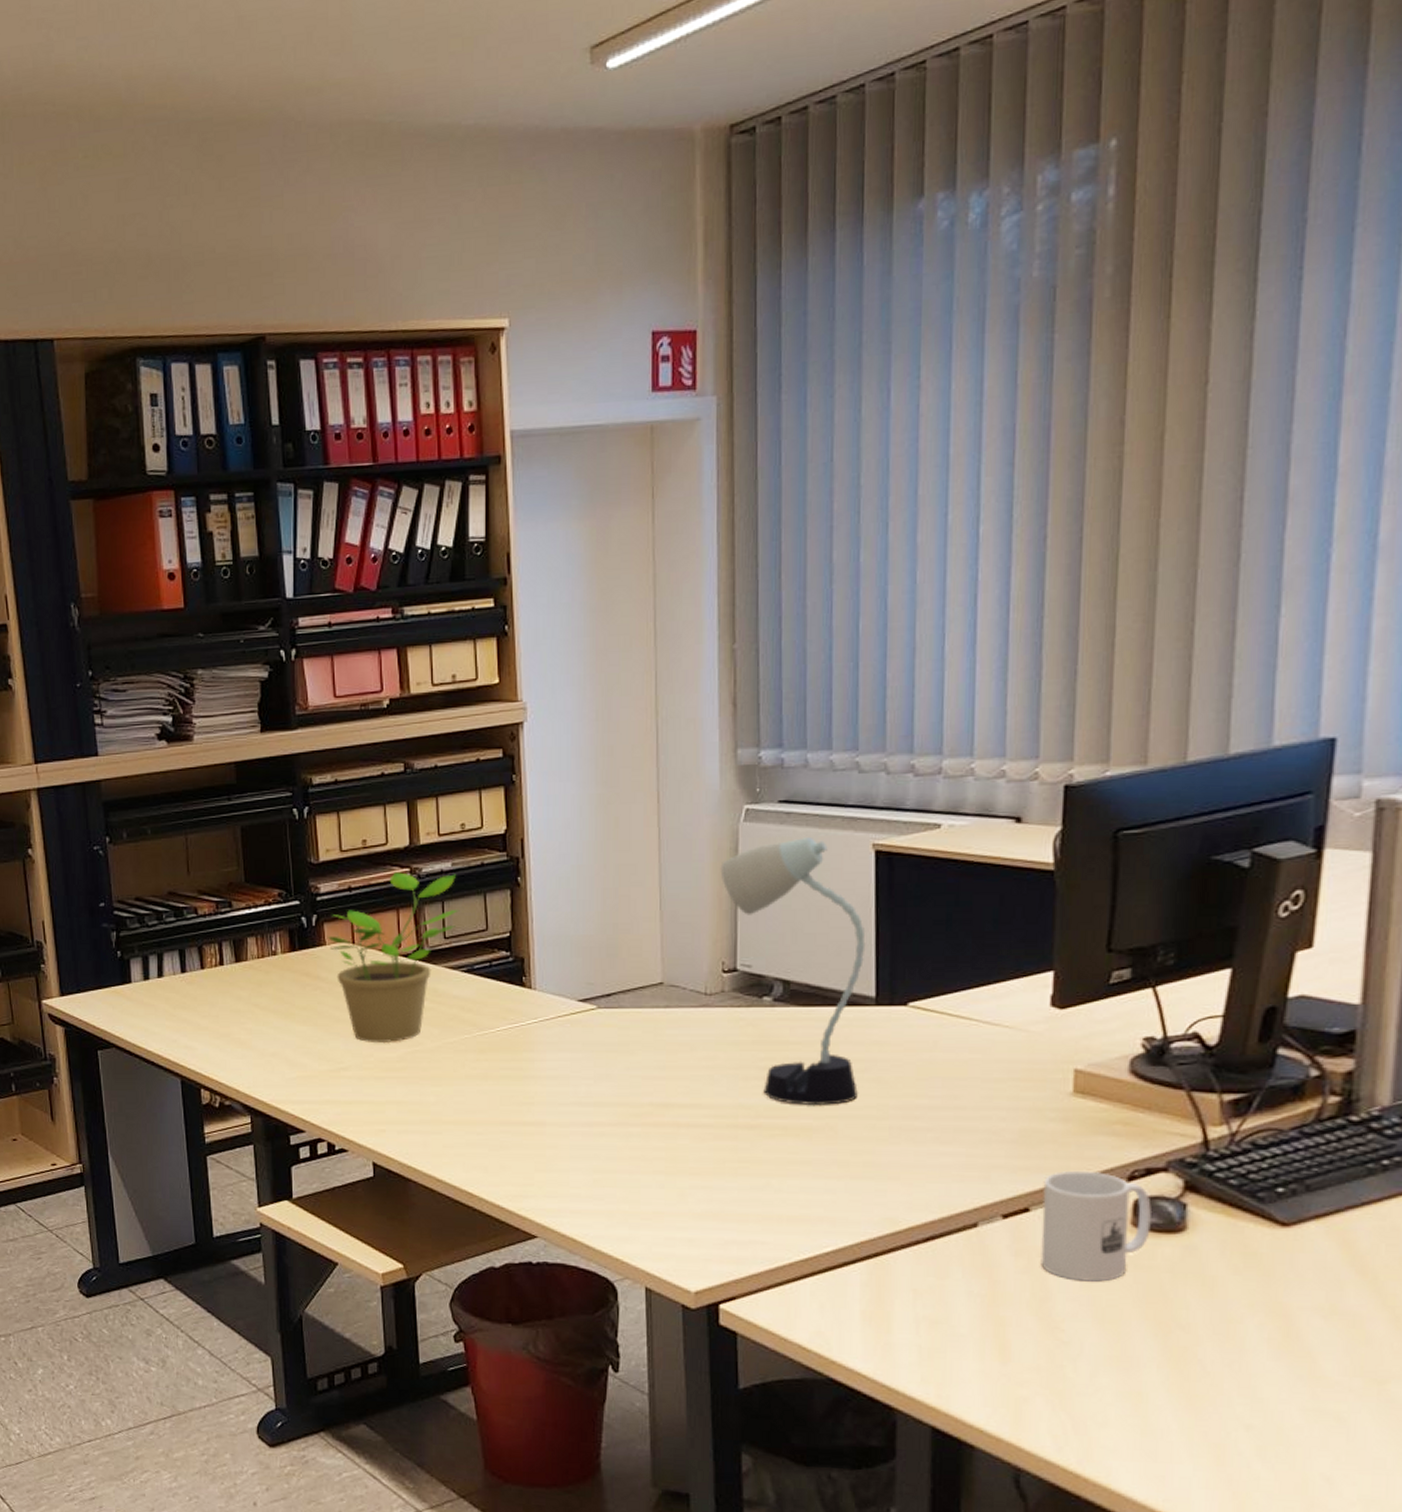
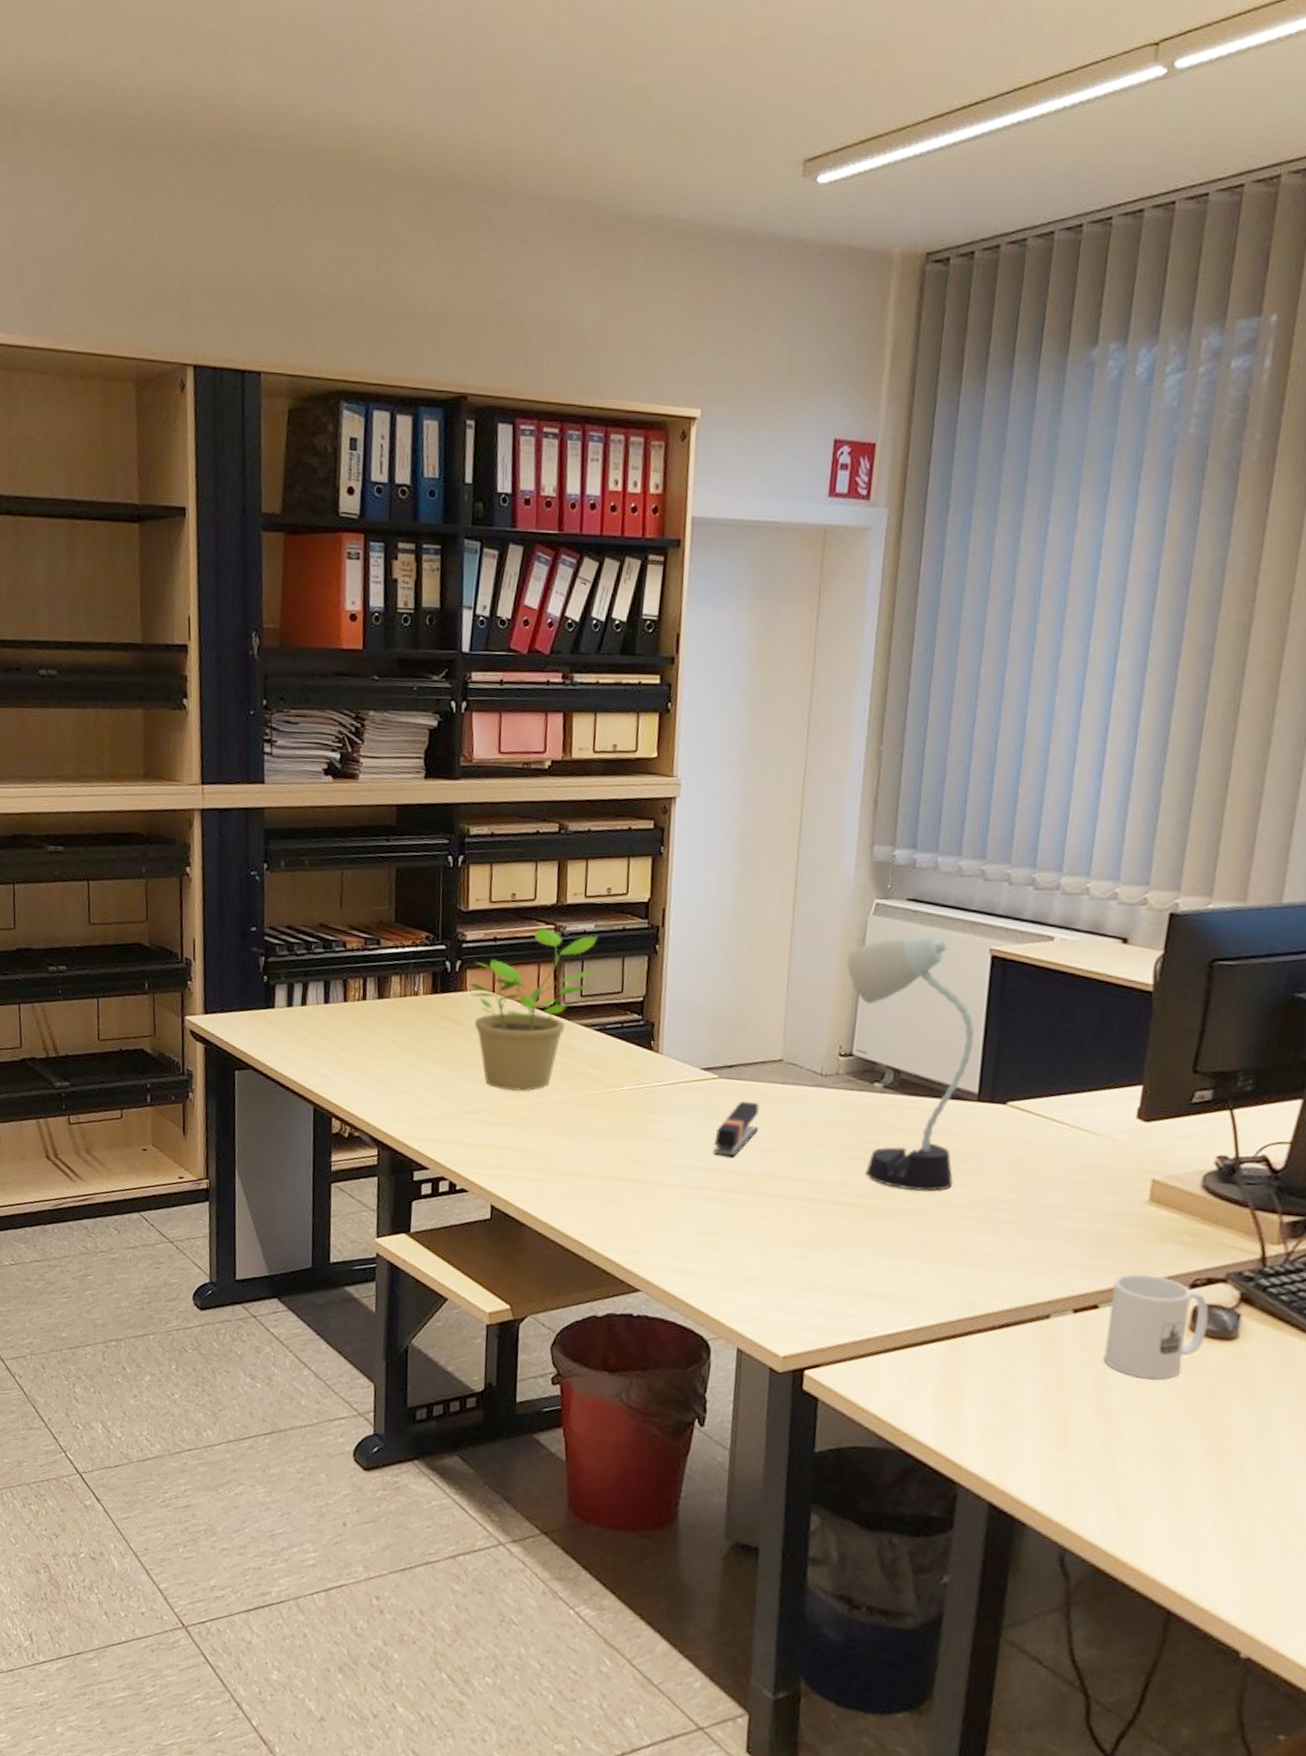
stapler: none [599,1030,645,1090] -> present [713,1101,759,1158]

